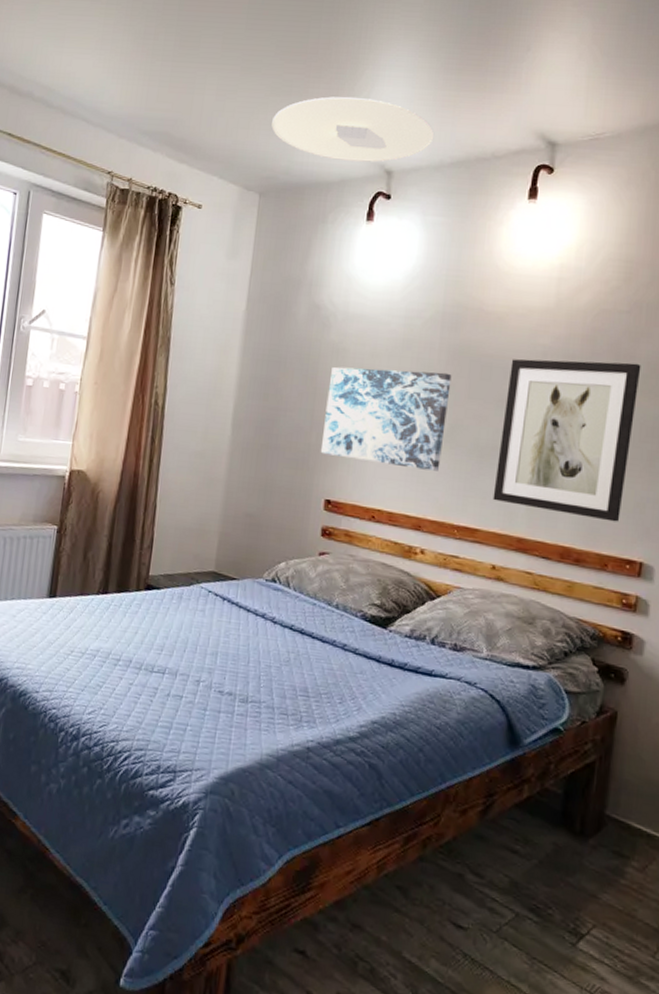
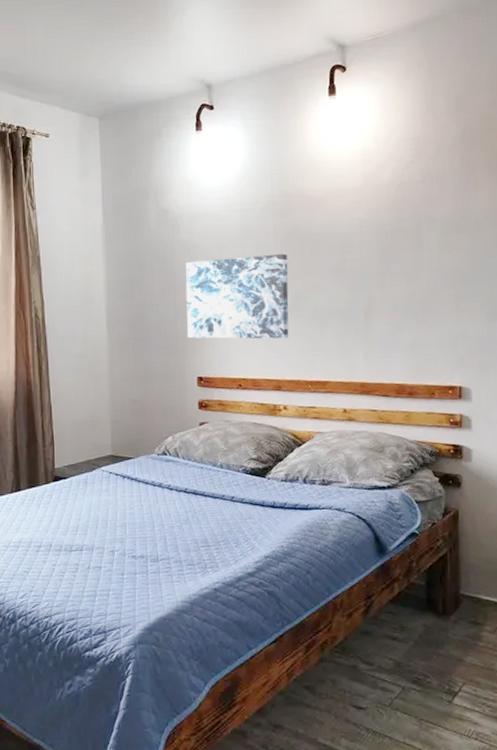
ceiling light: present [272,96,435,163] -> none [100,22,243,81]
wall art: present [493,359,641,522] -> none [334,223,439,358]

